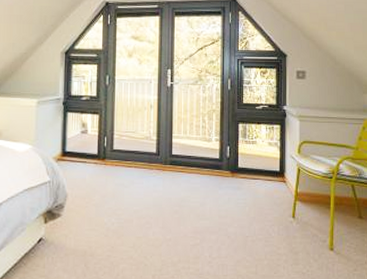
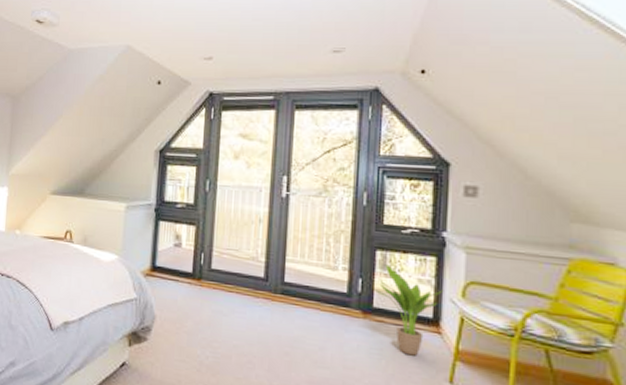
potted plant: none [238,134,286,201] -> present [374,264,444,356]

